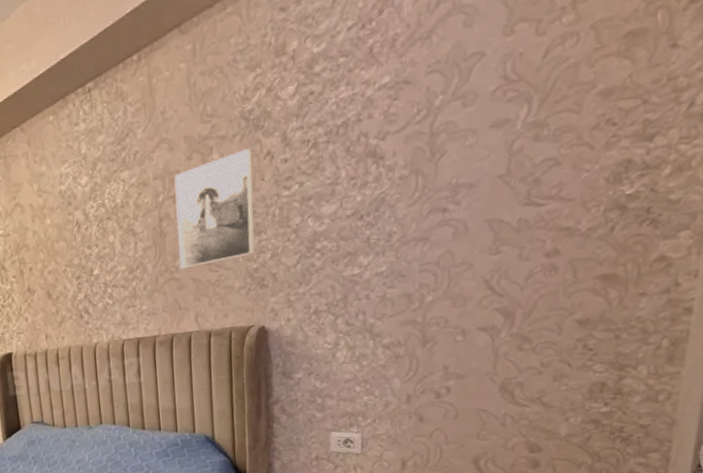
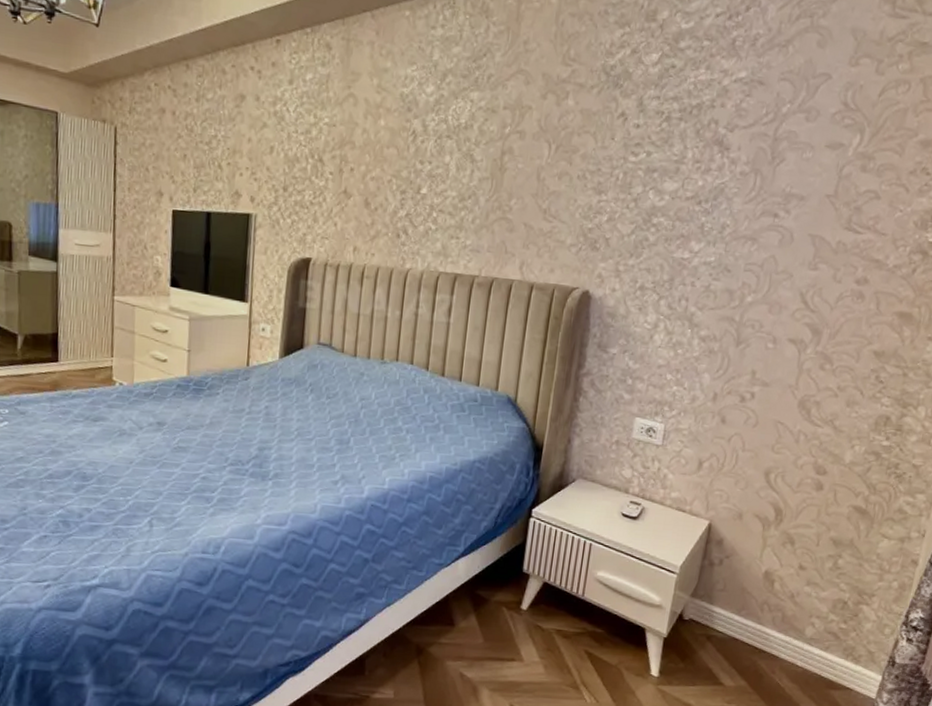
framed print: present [174,148,255,269] -> none [514,103,608,214]

